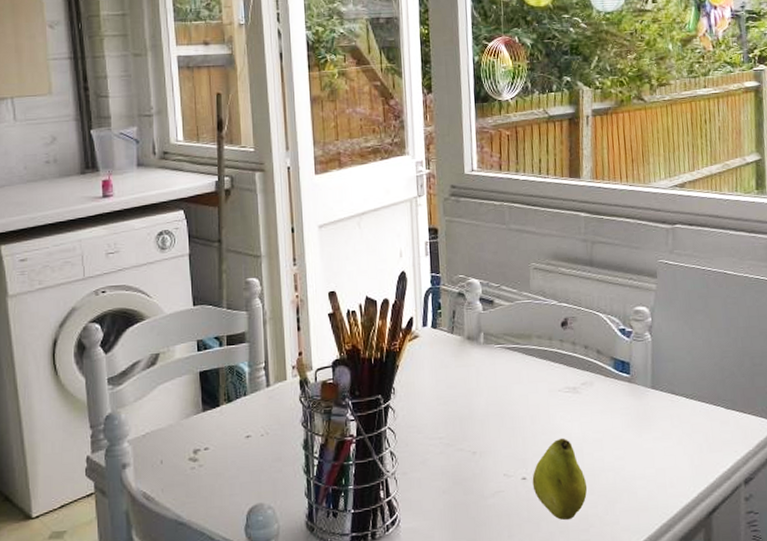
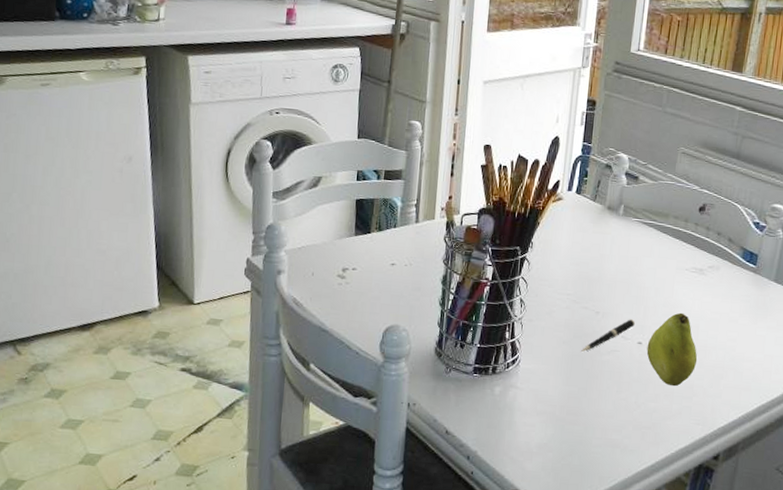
pen: none [463,454,515,500] -> present [581,319,635,353]

